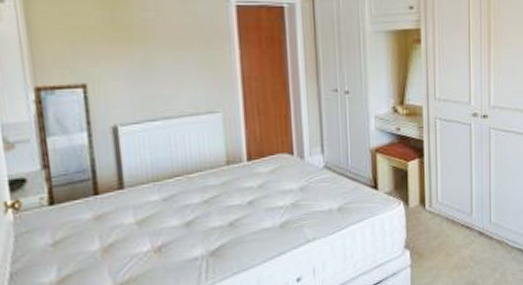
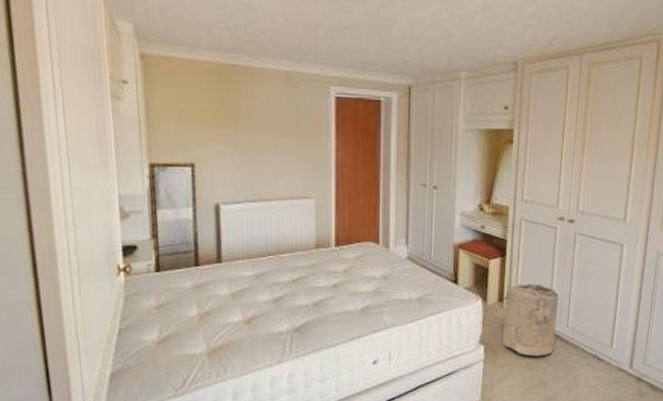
laundry hamper: none [415,182,480,257] -> present [494,283,560,357]

